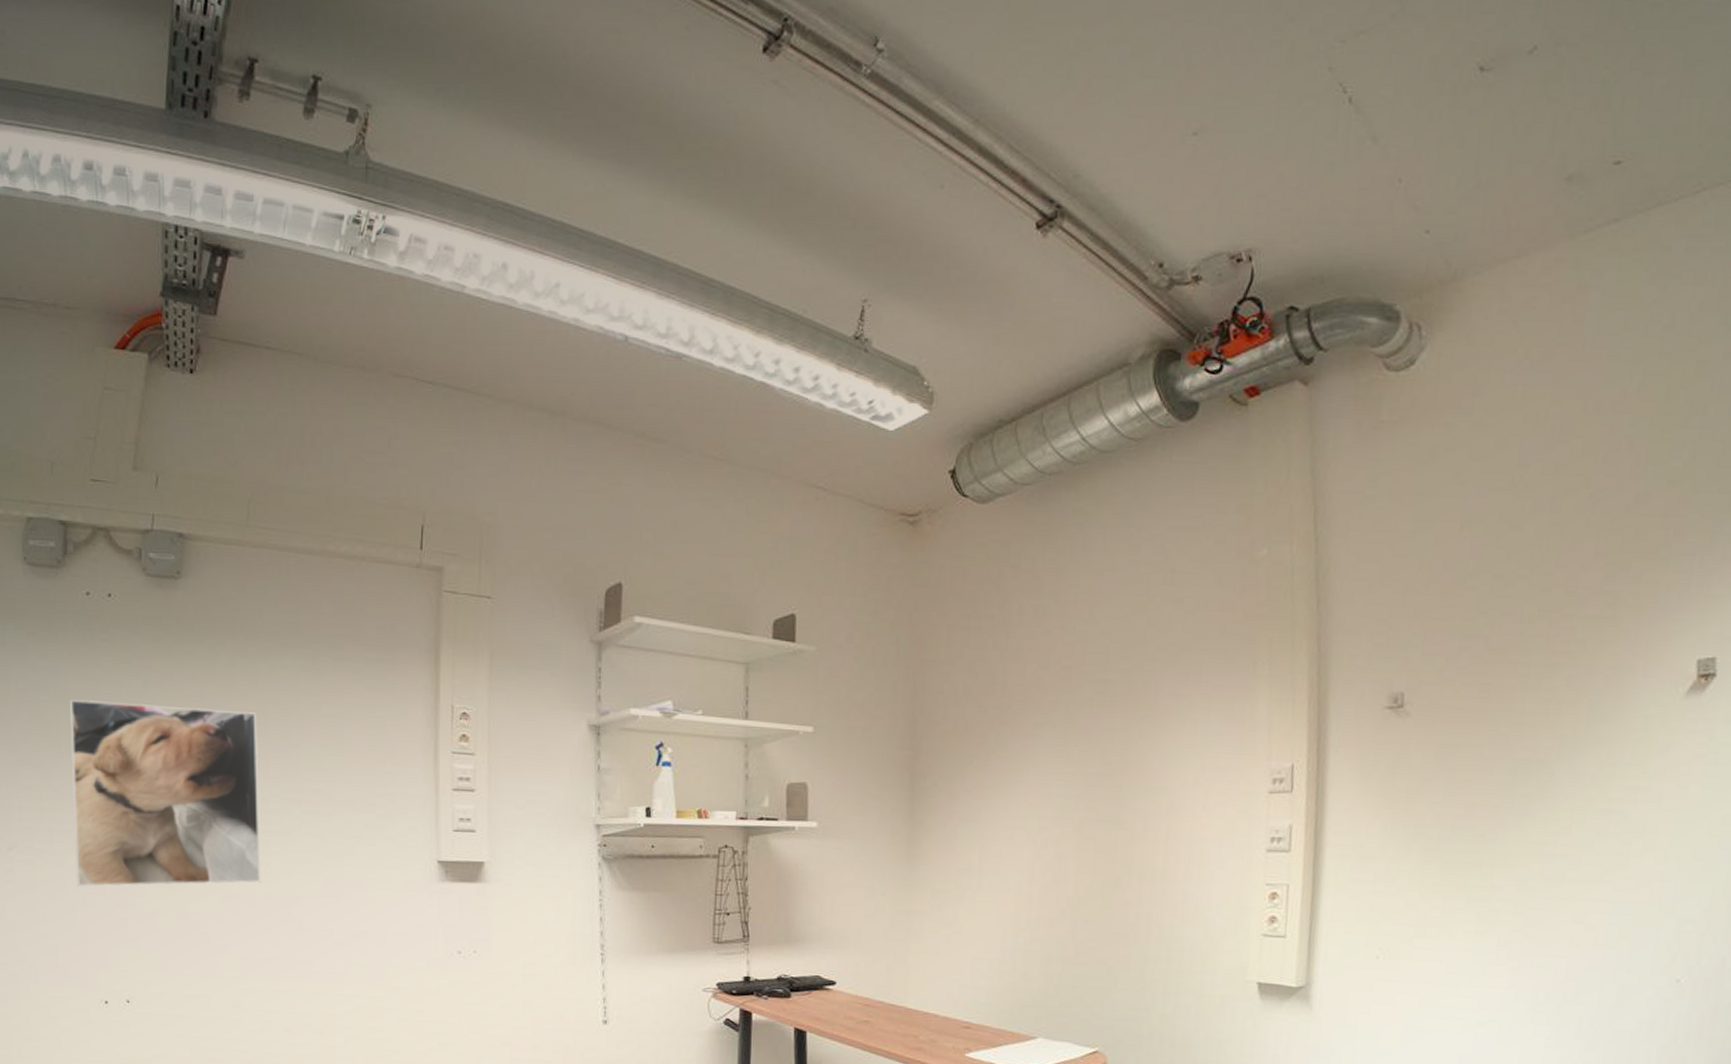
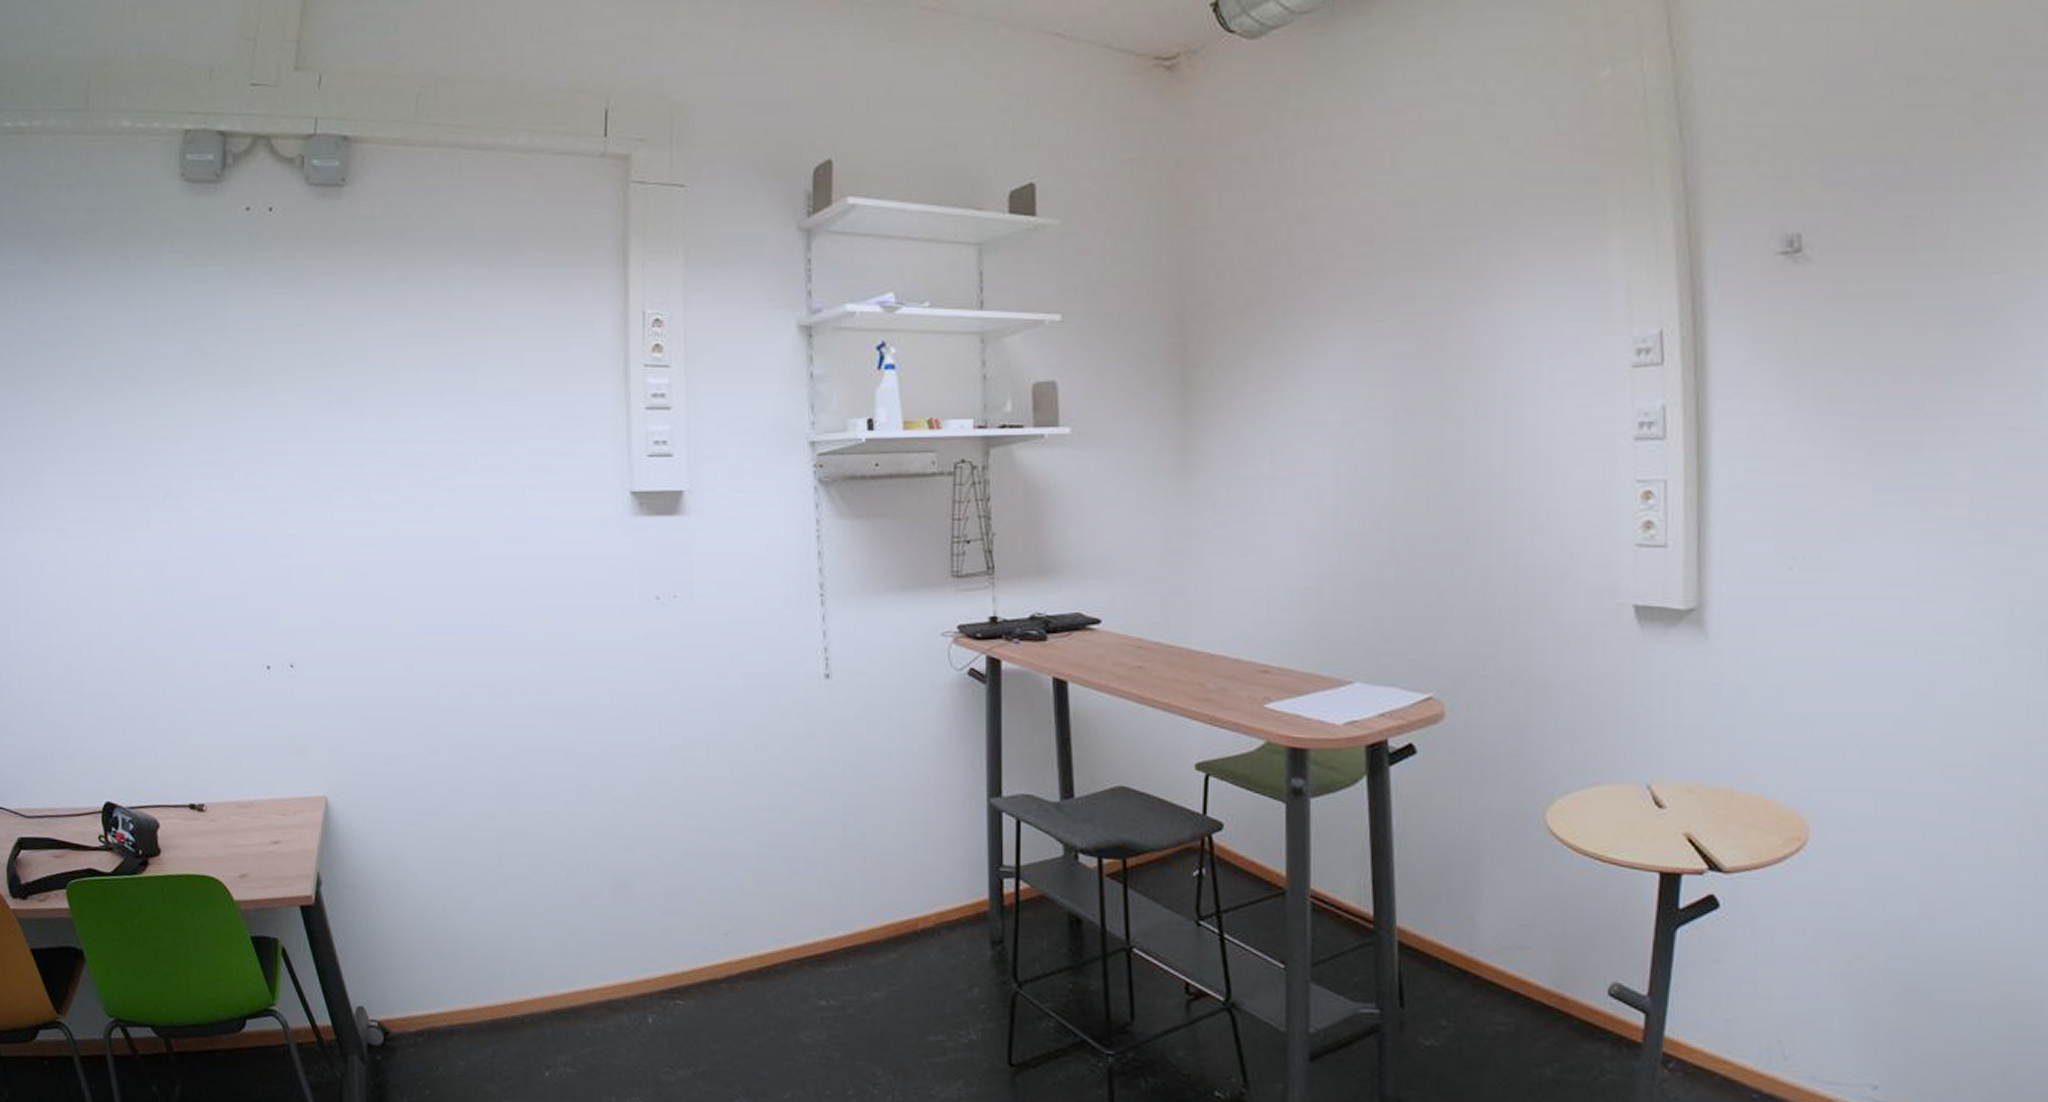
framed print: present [70,699,261,887] -> none [229,325,435,537]

